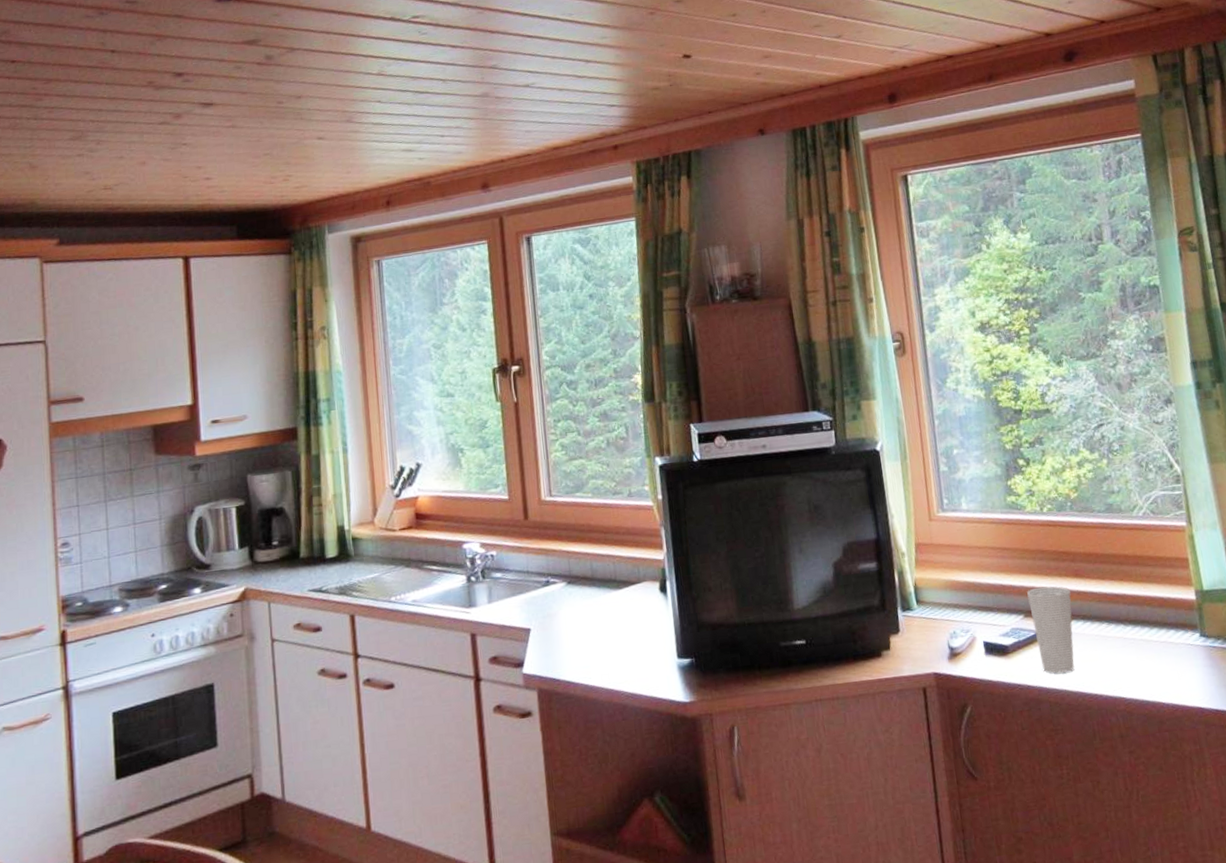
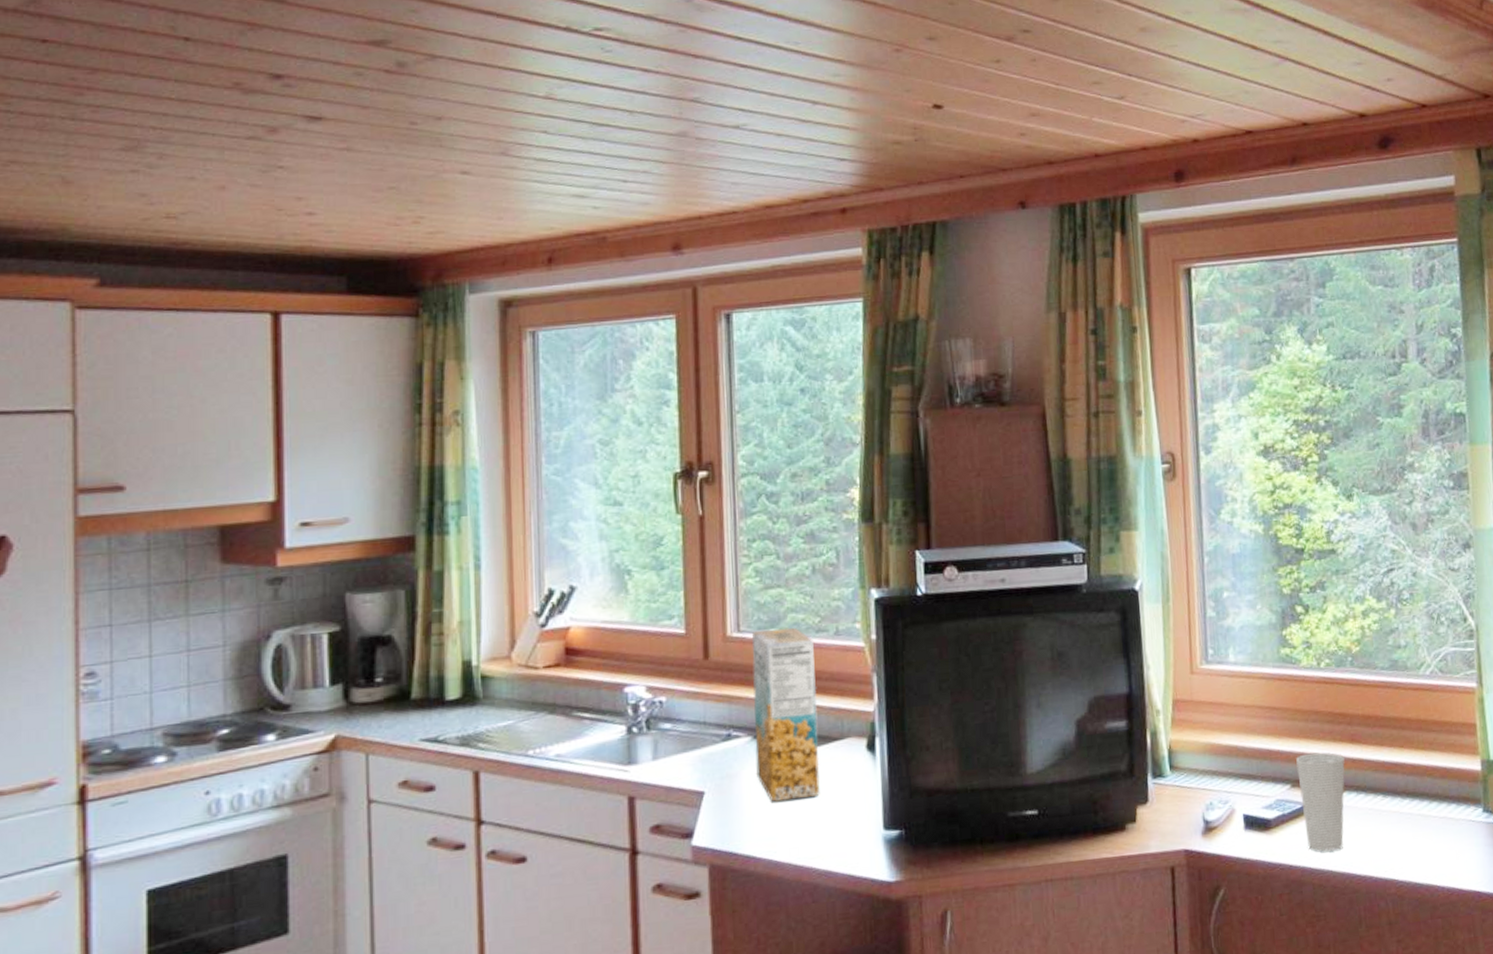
cereal box: none [562,492,624,636] -> present [752,628,820,802]

